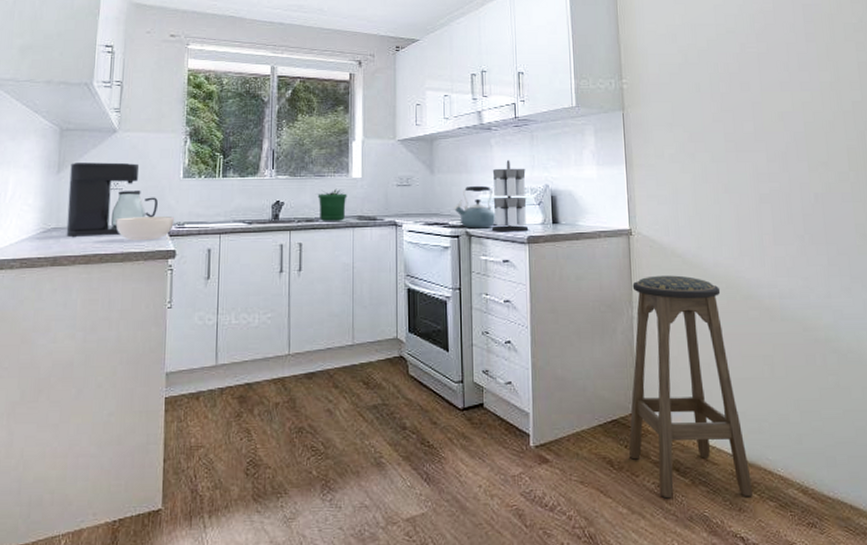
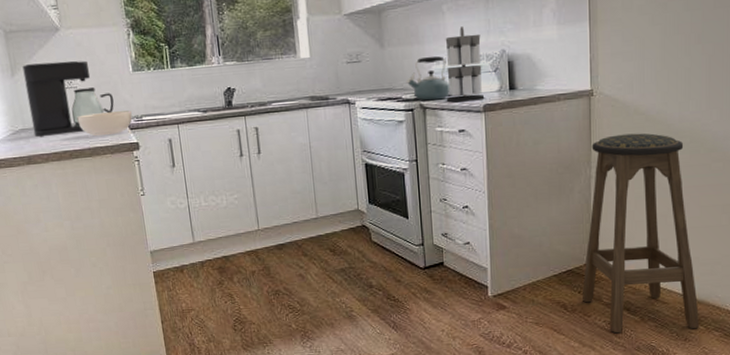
planter: present [316,188,347,221] -> none [266,70,298,104]

